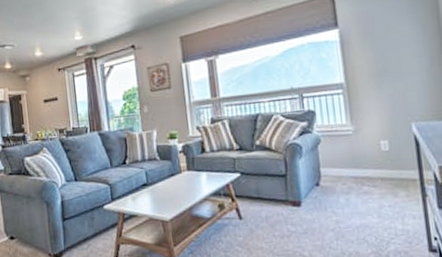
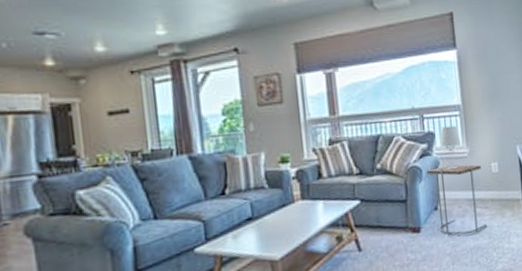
side table: none [306,142,377,212] -> present [426,164,488,235]
table lamp: none [320,103,345,148] -> present [439,125,462,170]

